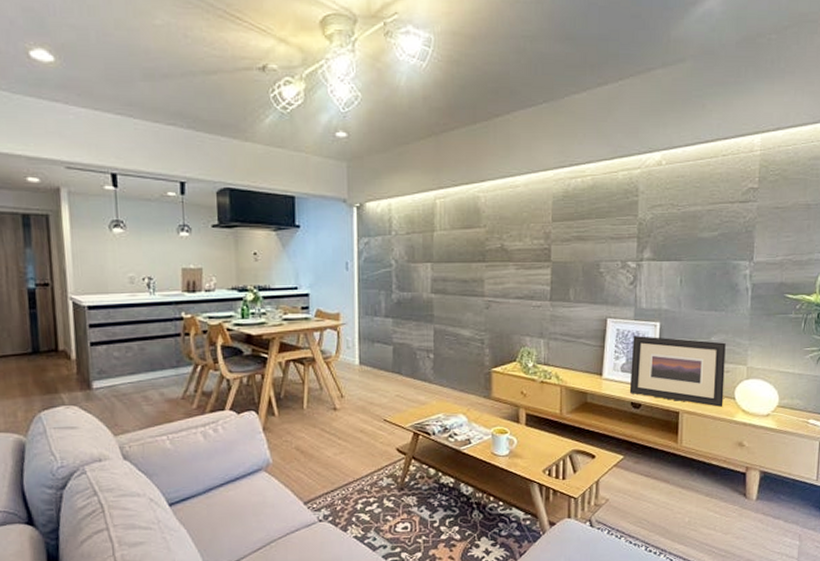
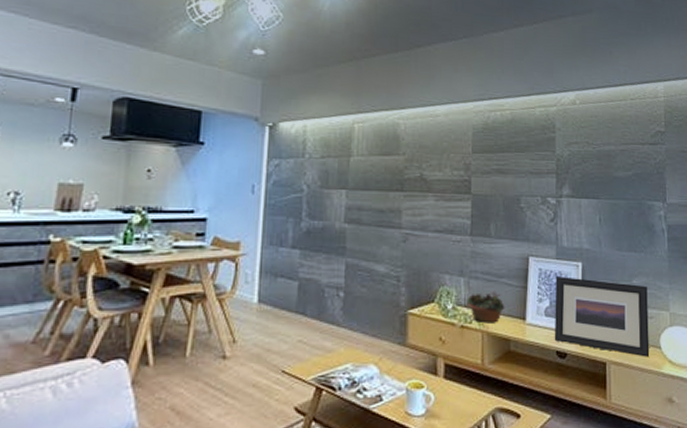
succulent planter: none [545,350,583,379] -> present [466,291,505,324]

